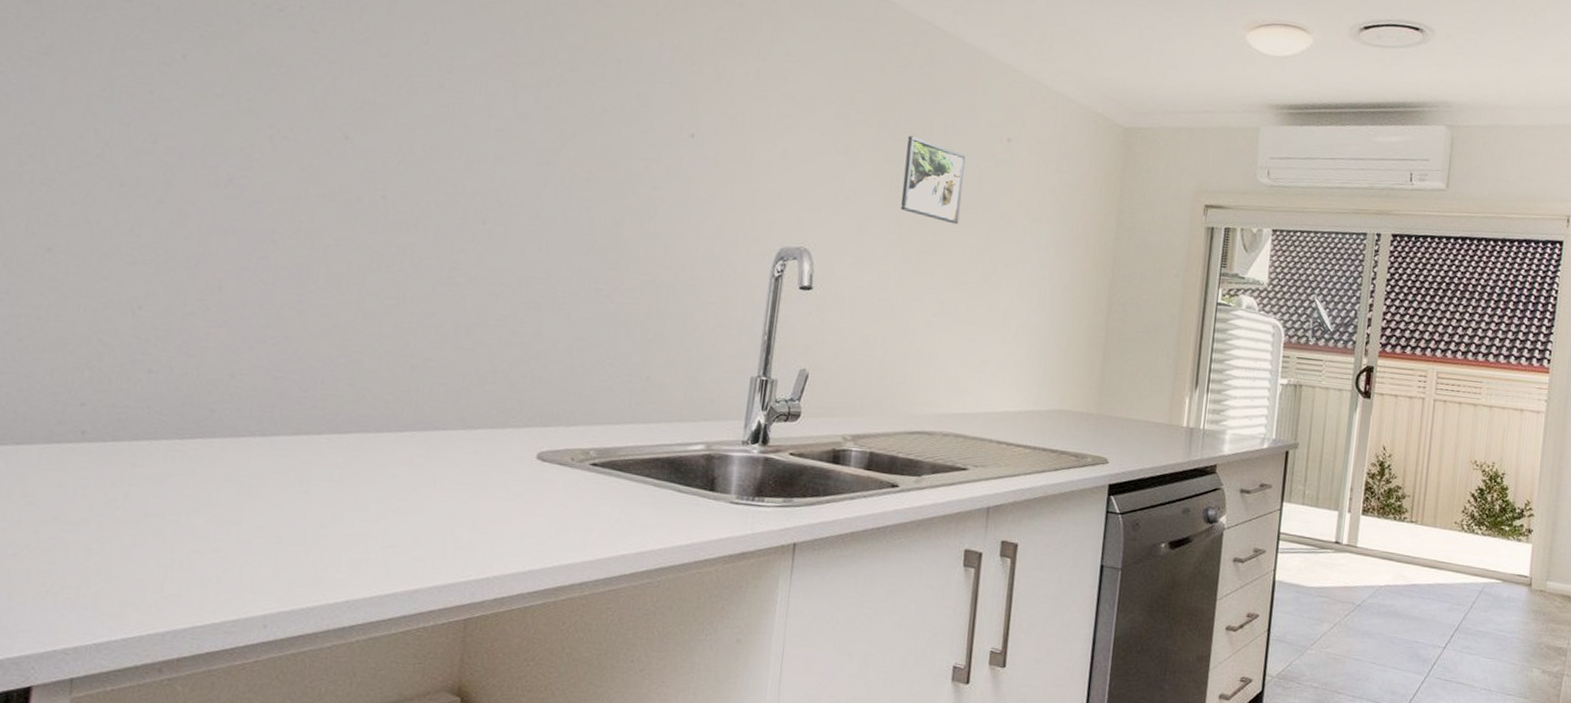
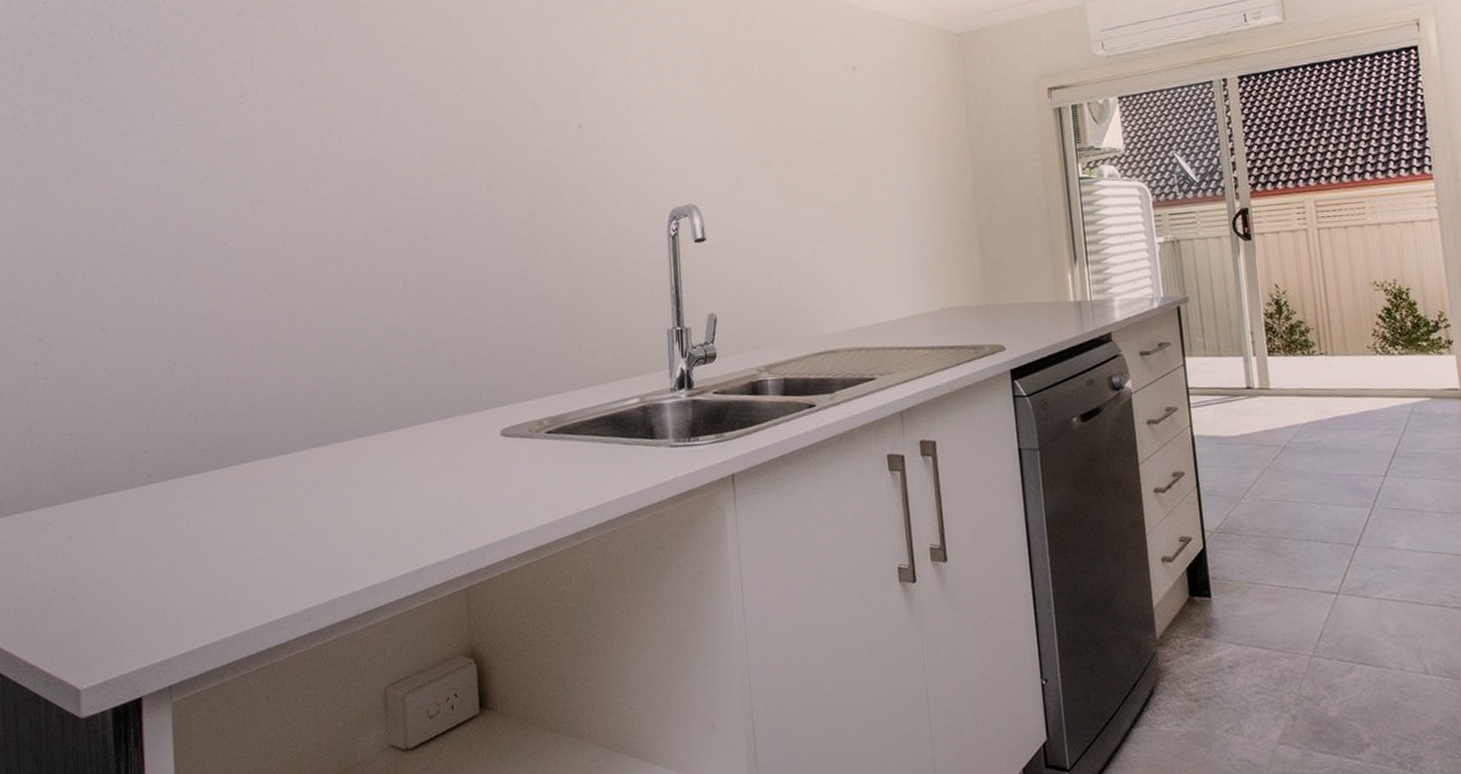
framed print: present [900,135,966,225] -> none [764,84,823,156]

